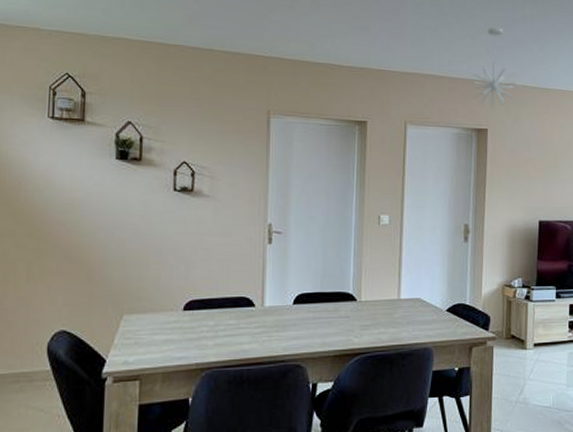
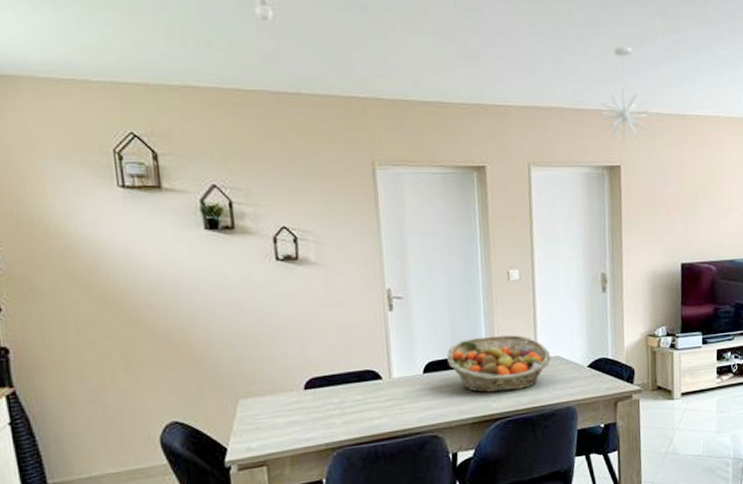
fruit basket: none [317,274,413,328] -> present [447,334,551,393]

